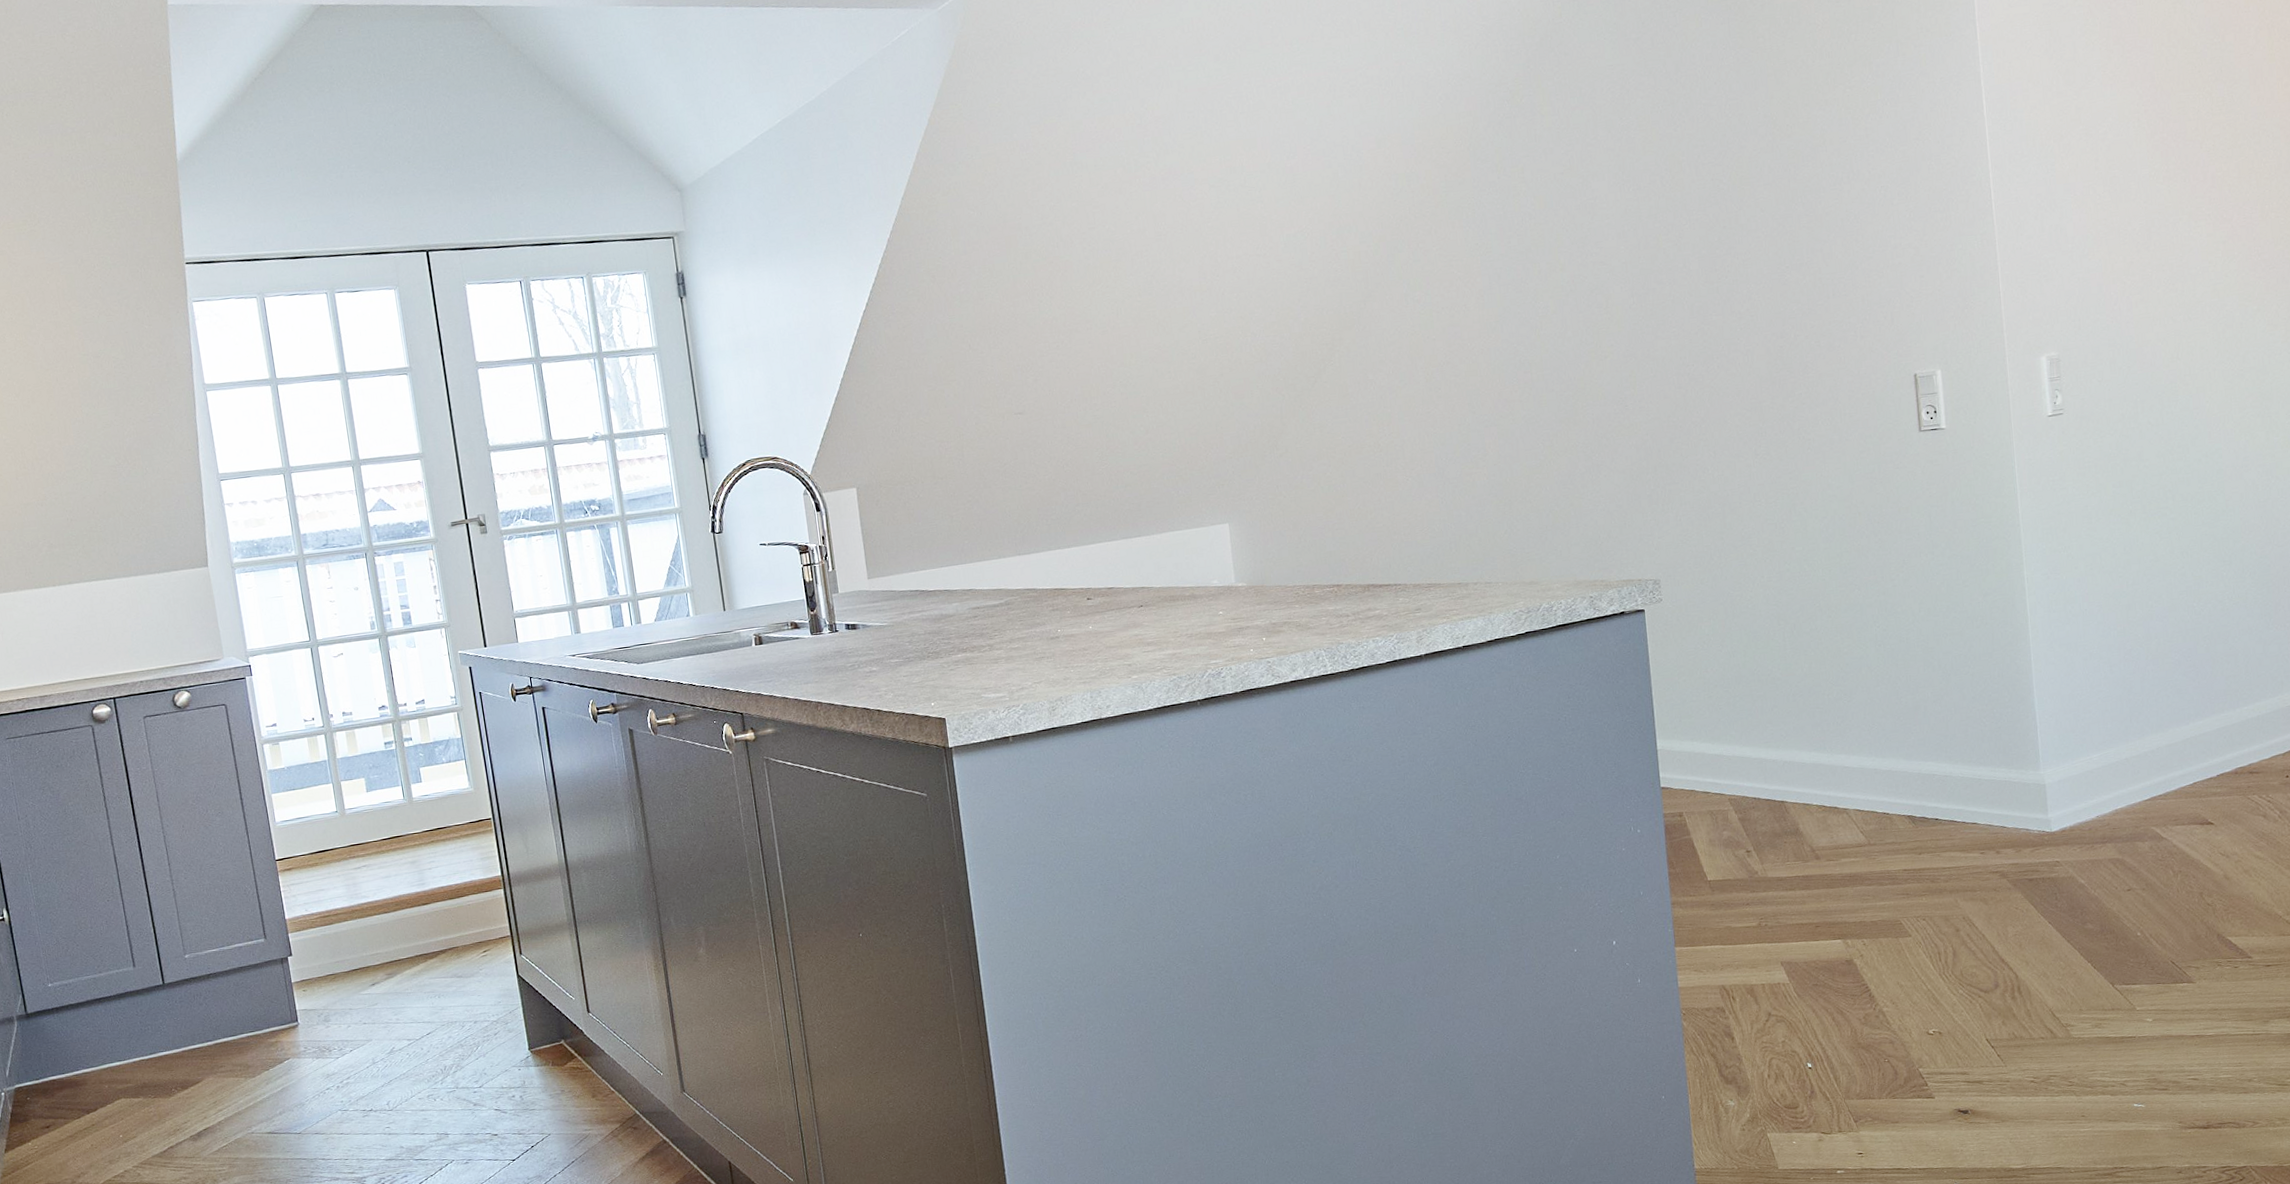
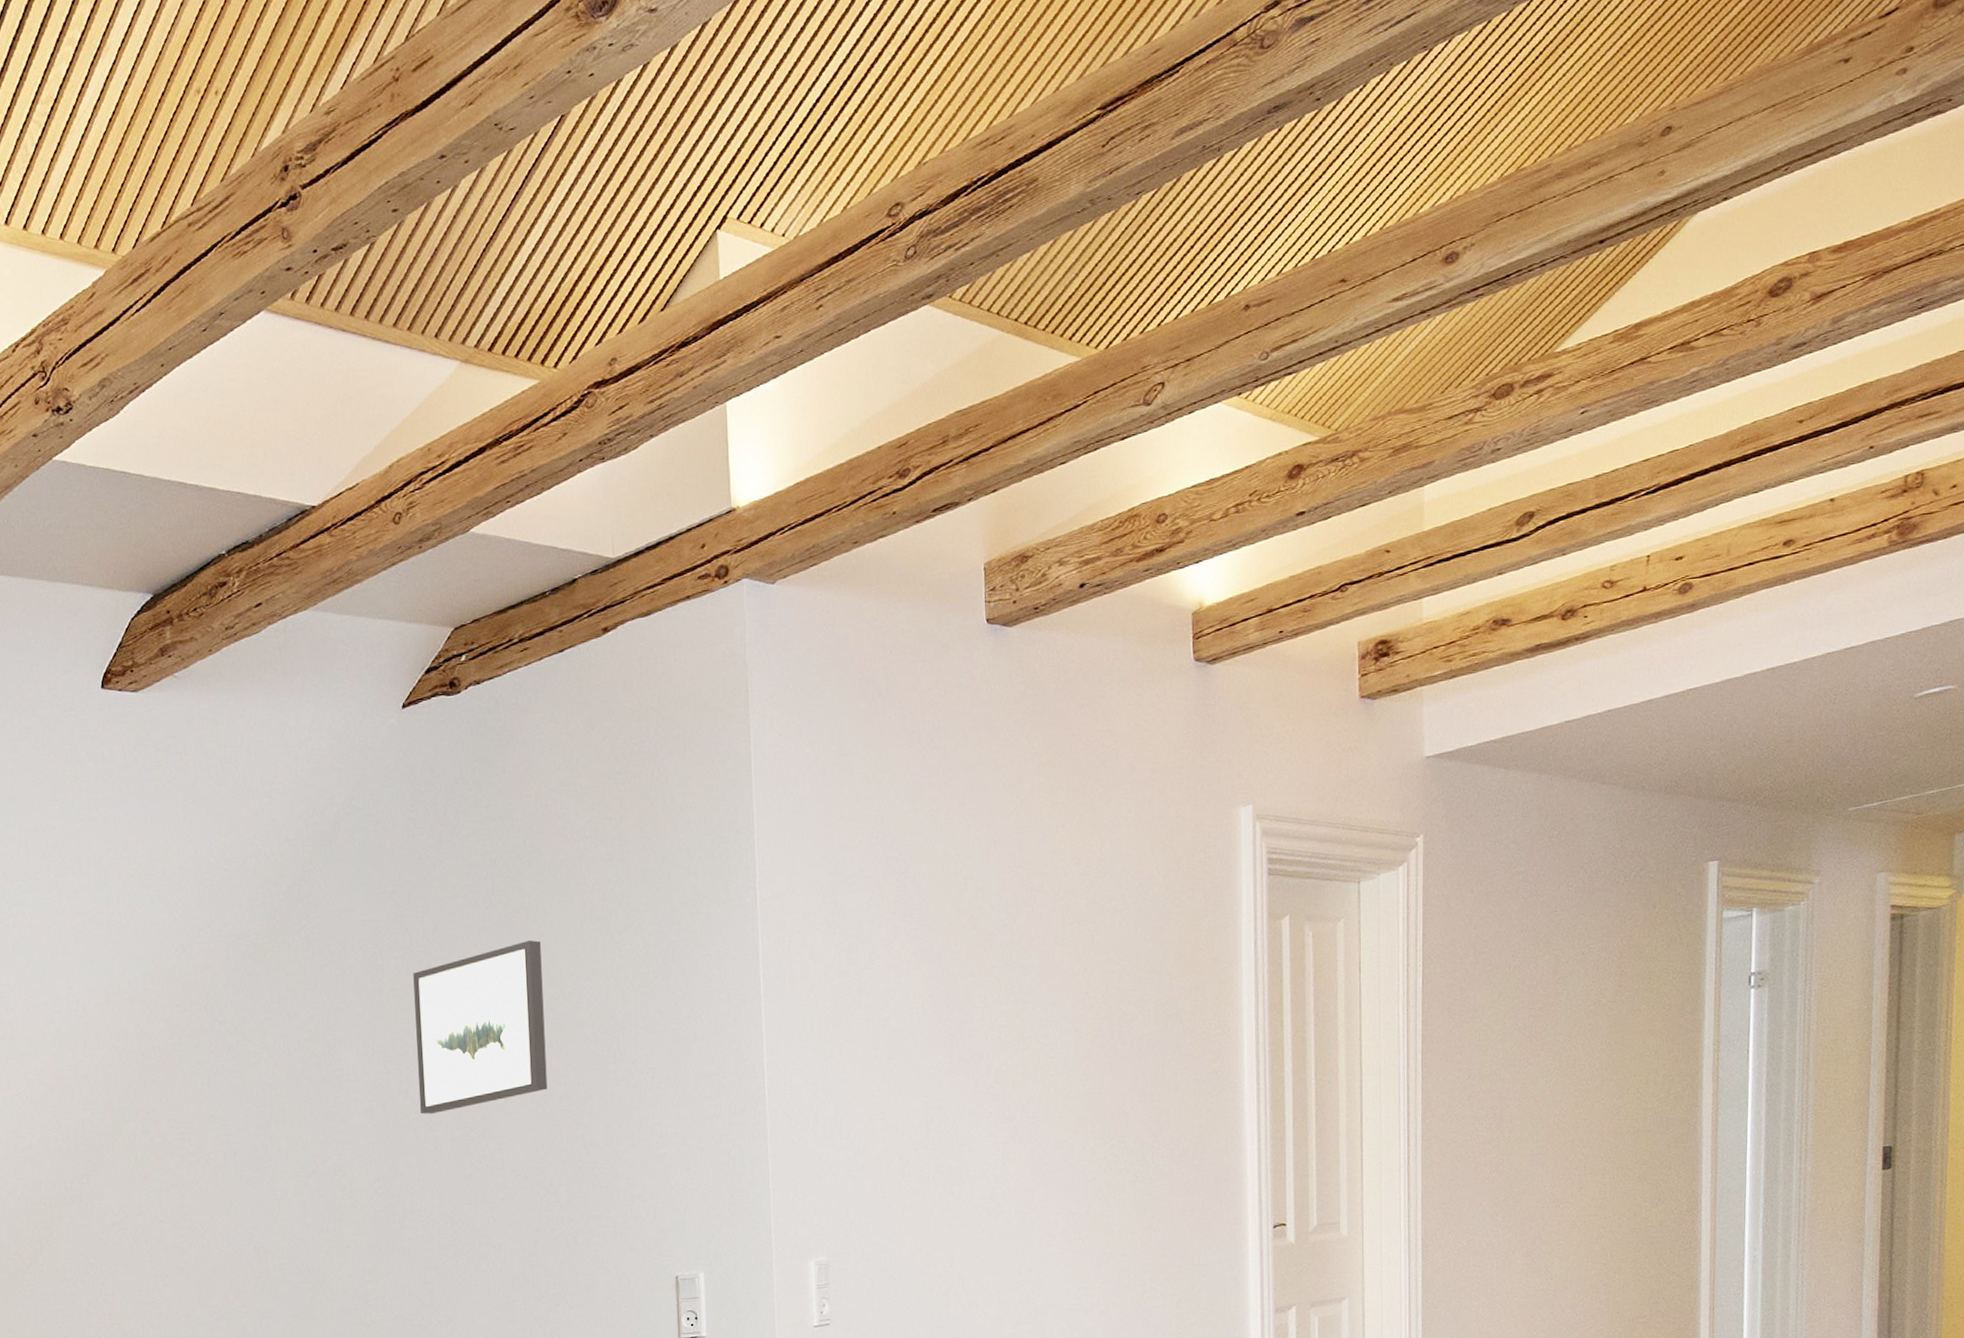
wall art: none [1658,76,1787,236] -> present [413,940,548,1115]

